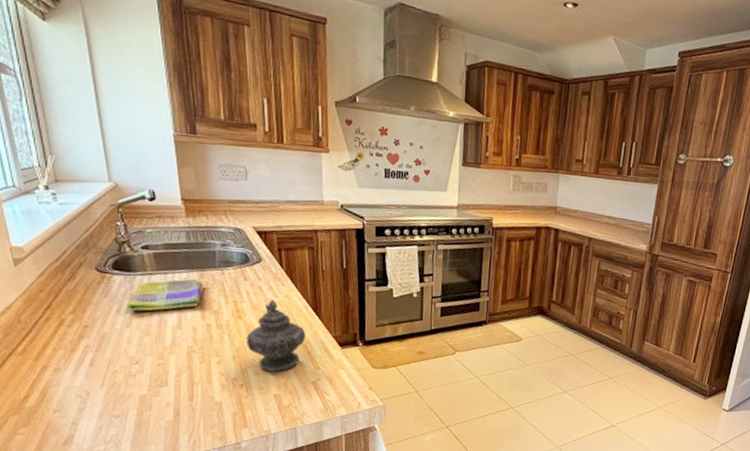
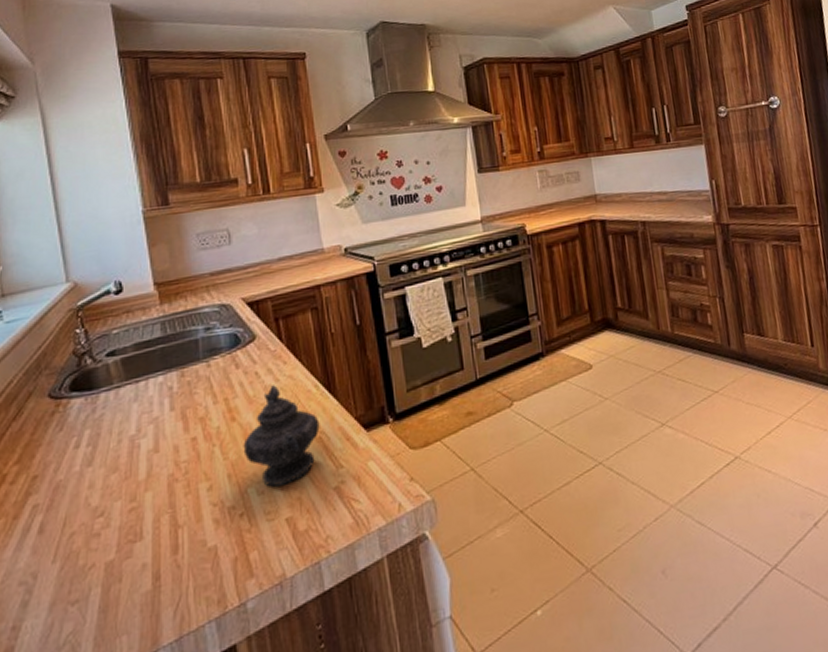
dish towel: present [126,278,204,311] -> none [87,380,185,441]

